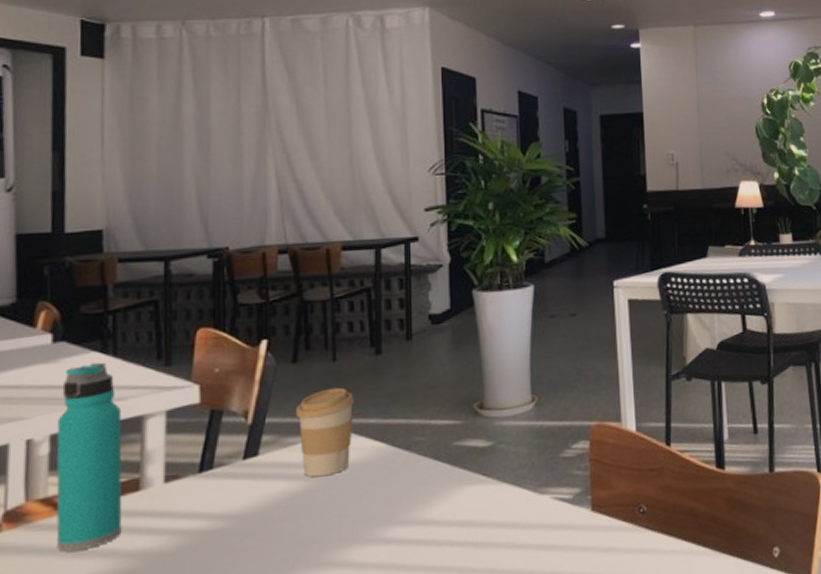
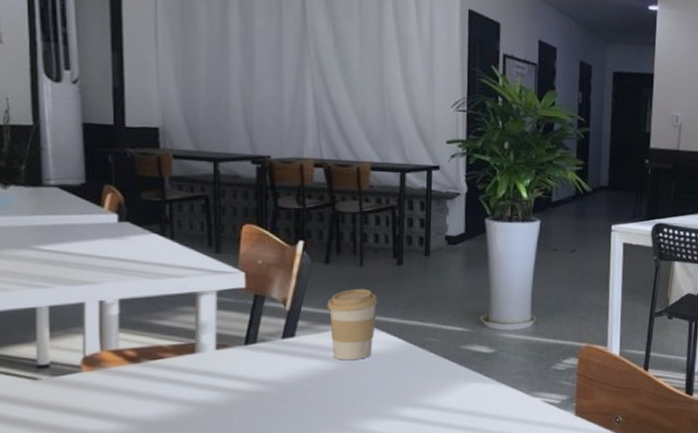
water bottle: present [56,362,122,552] -> none [124,243,181,394]

